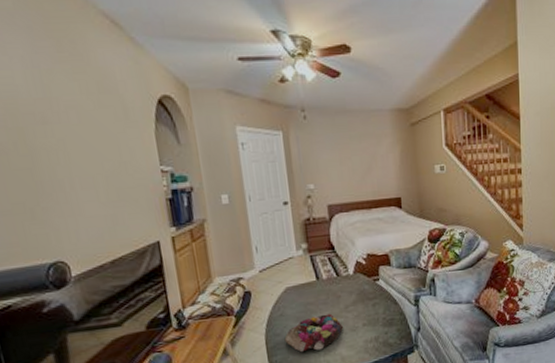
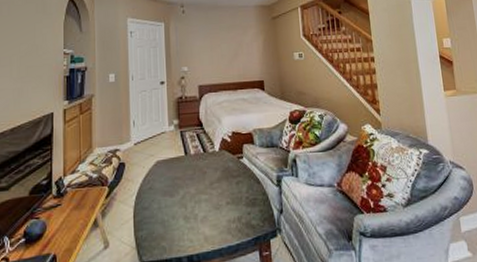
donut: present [284,313,344,353] -> none [151,189,208,229]

